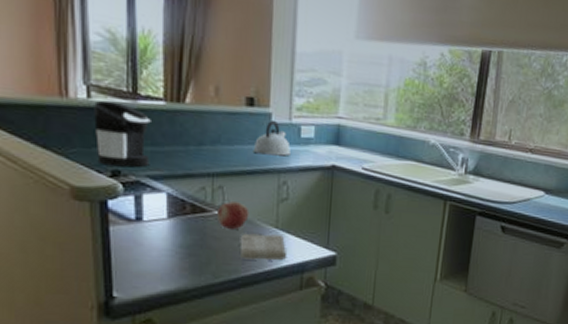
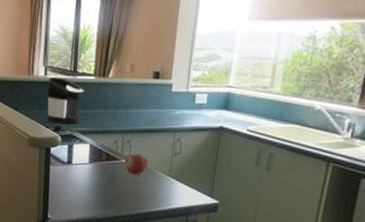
washcloth: present [239,233,287,261] -> none [139,178,176,203]
kettle: present [252,119,291,156] -> none [155,89,186,119]

